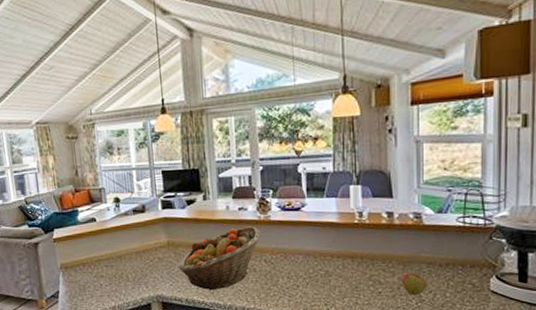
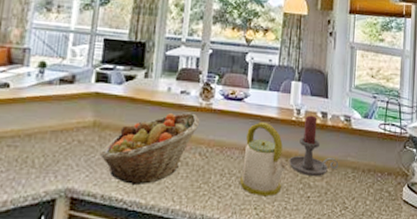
kettle: none [306,227,353,294] -> present [239,121,286,197]
candle holder: none [355,216,411,274] -> present [289,115,339,177]
apple: present [401,273,428,296] -> none [329,177,352,202]

